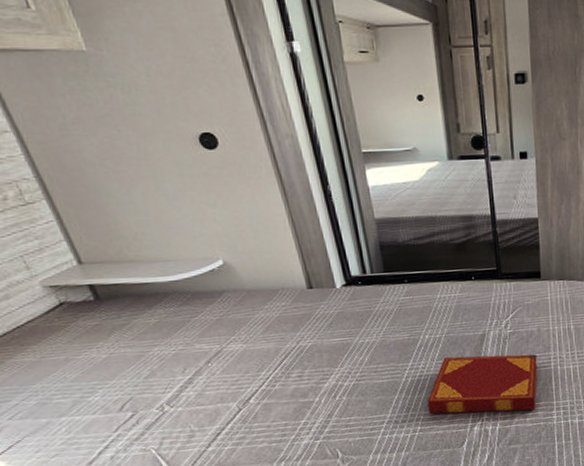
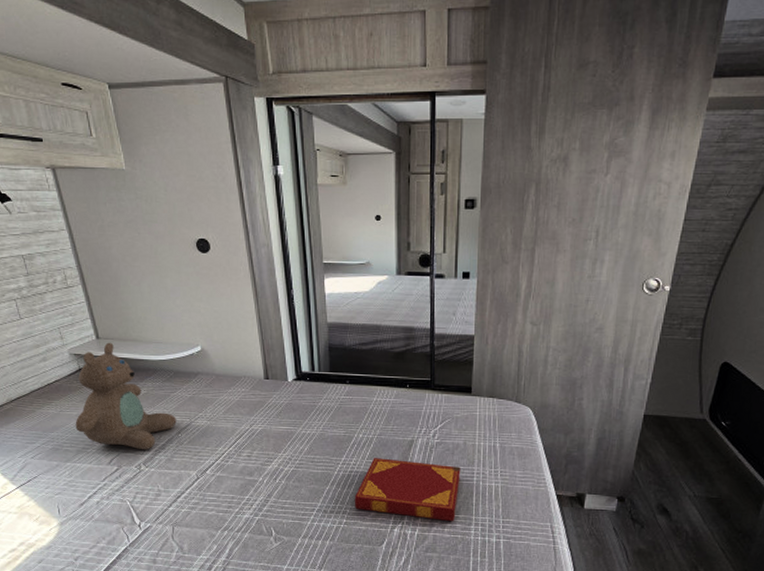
teddy bear: none [60,267,204,390] -> present [75,342,177,450]

